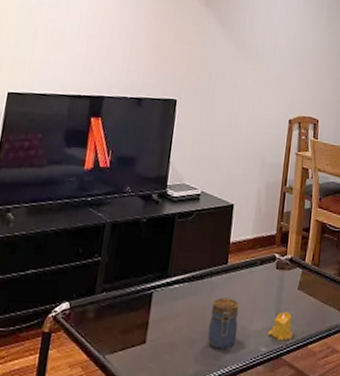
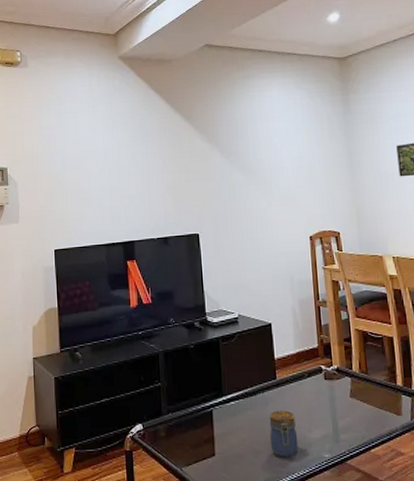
candle: present [268,312,293,341] -> none [328,420,354,447]

